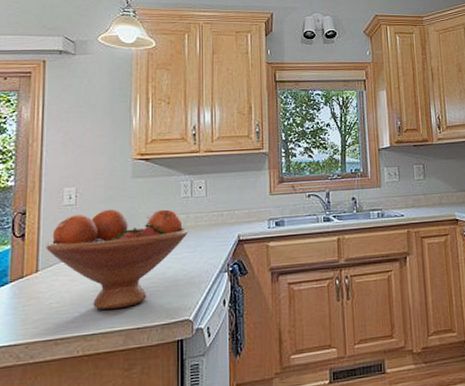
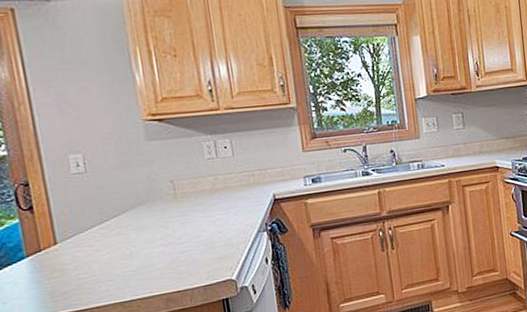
fruit bowl: present [46,209,188,311] -> none [60,172,219,277]

